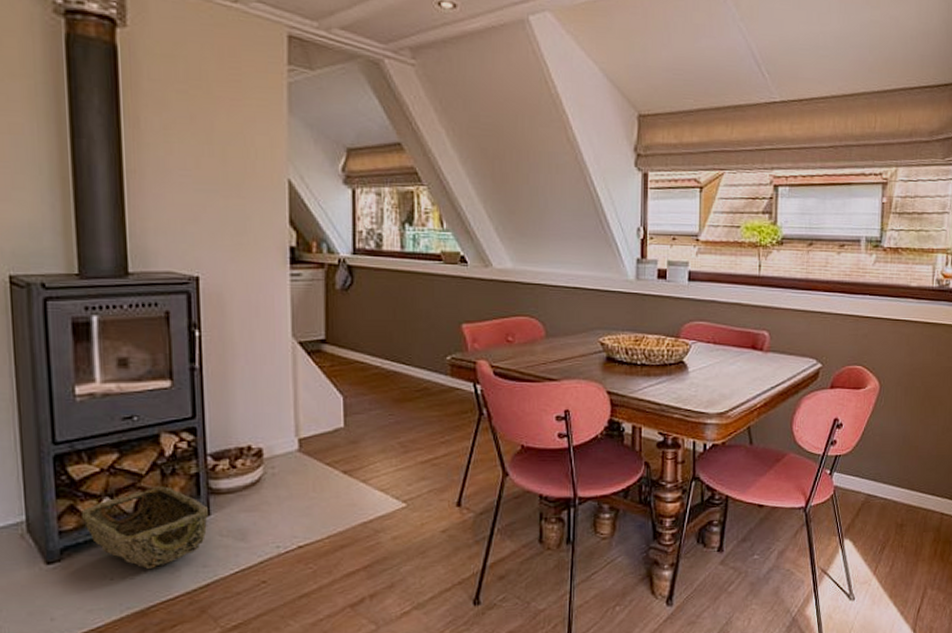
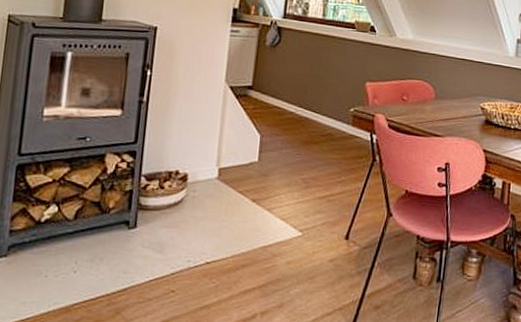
woven basket: present [80,486,208,569] -> none [30,199,135,270]

